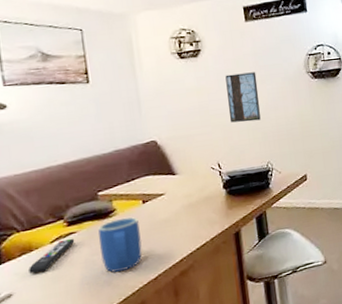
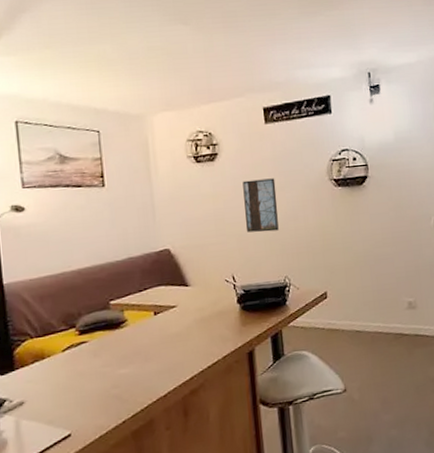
remote control: present [28,238,75,275] -> none [40,347,86,383]
mug: present [98,217,142,273] -> none [109,329,152,387]

